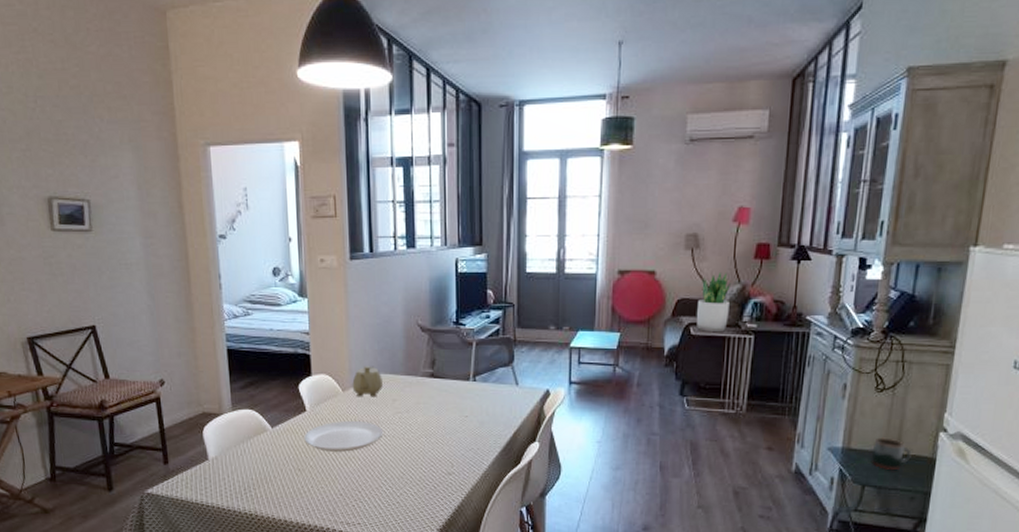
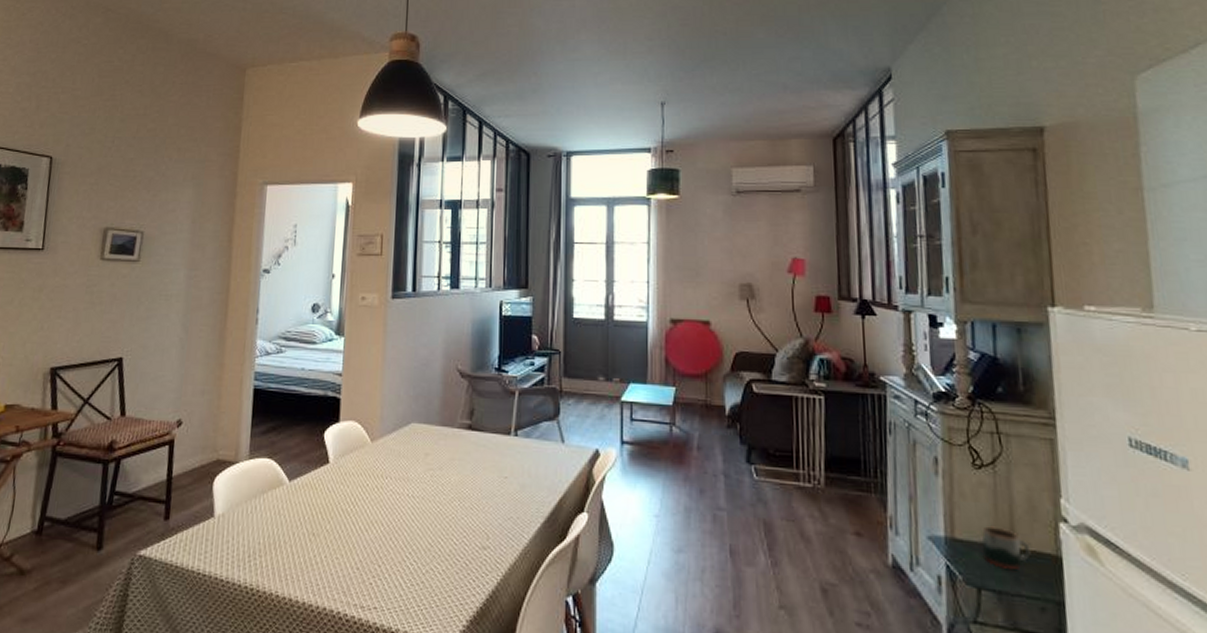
plate: present [304,420,384,452] -> none [323,476,413,515]
teapot: present [352,366,384,397] -> none [382,413,417,450]
planter: present [696,273,731,332] -> none [757,325,794,390]

